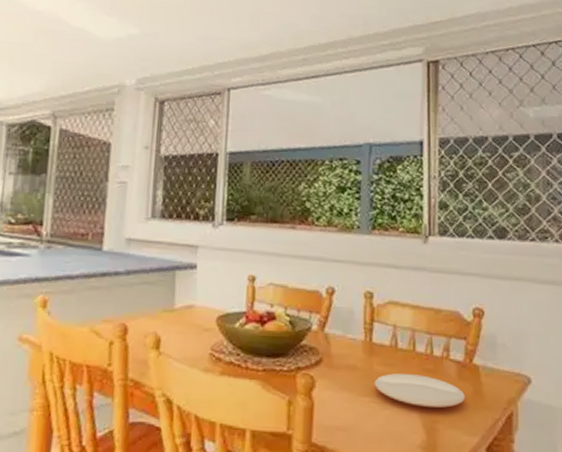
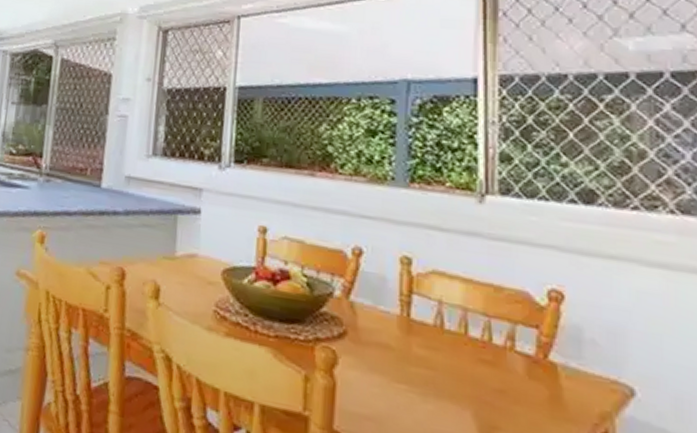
plate: present [374,373,465,408] -> none [413,359,537,413]

